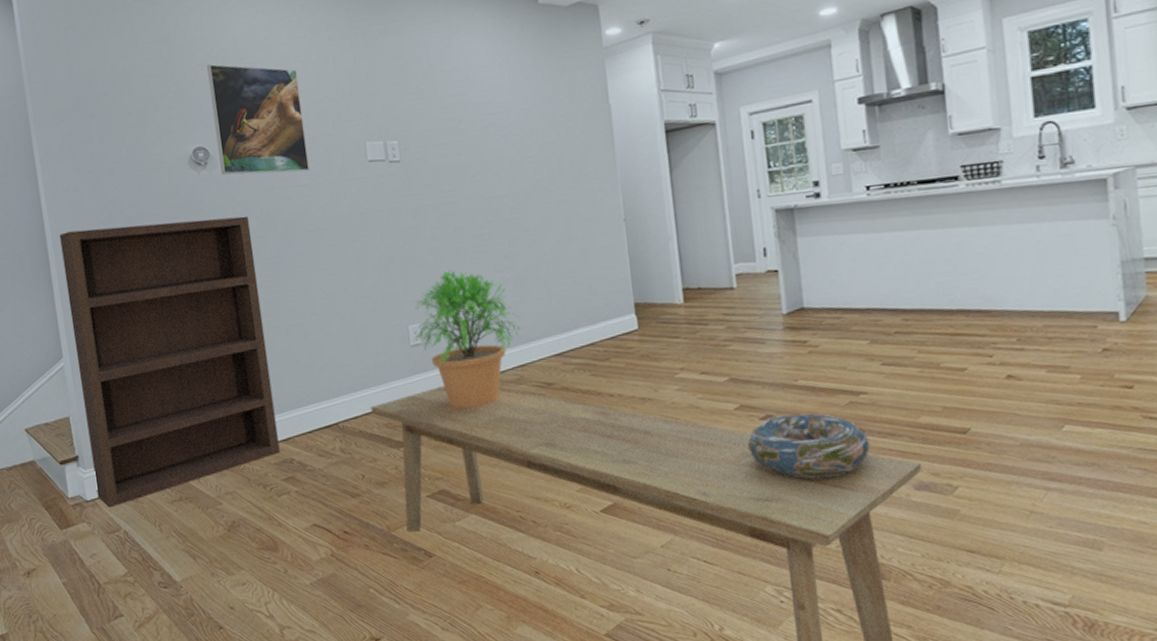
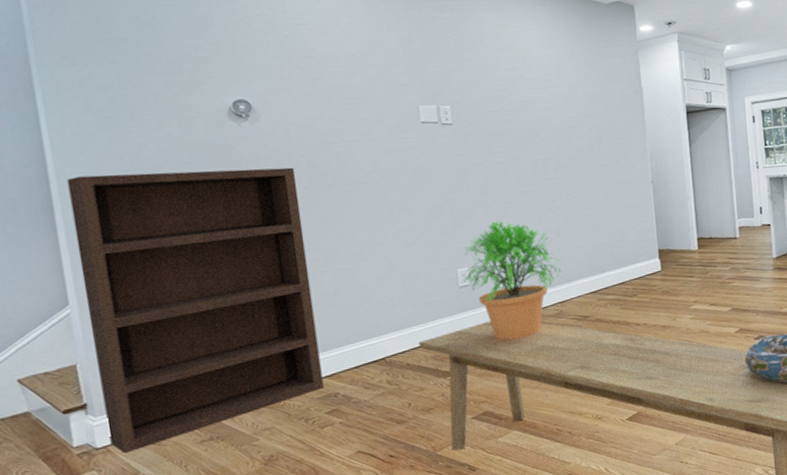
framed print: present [207,64,309,175] -> none [251,21,361,129]

